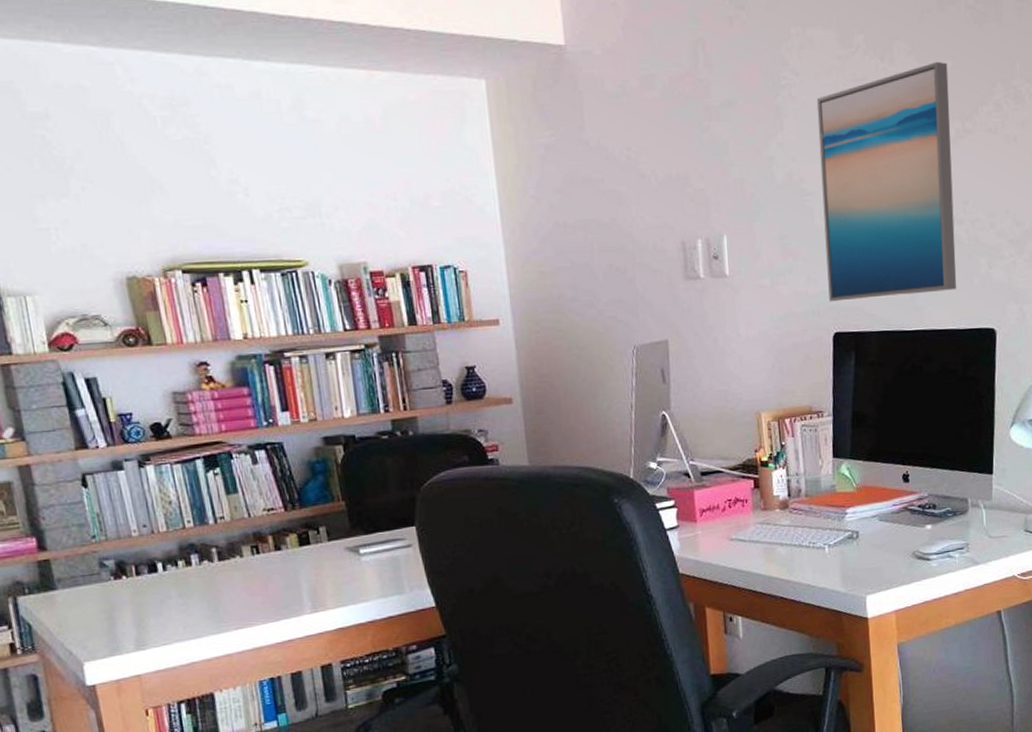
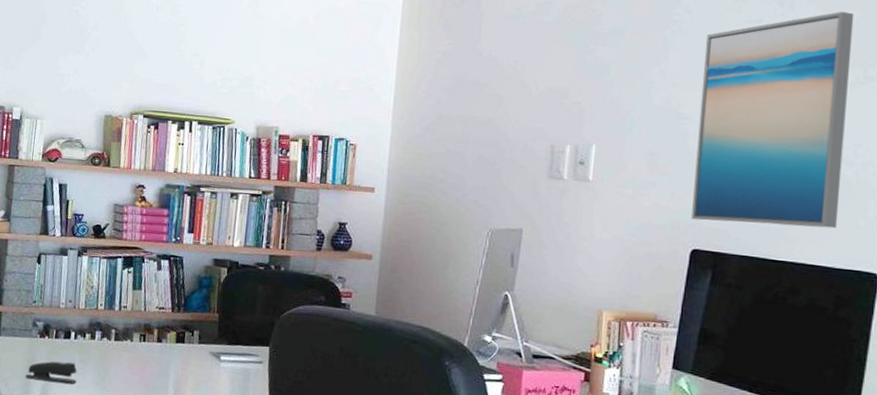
stapler: none [107,599,181,633] -> present [25,361,77,383]

